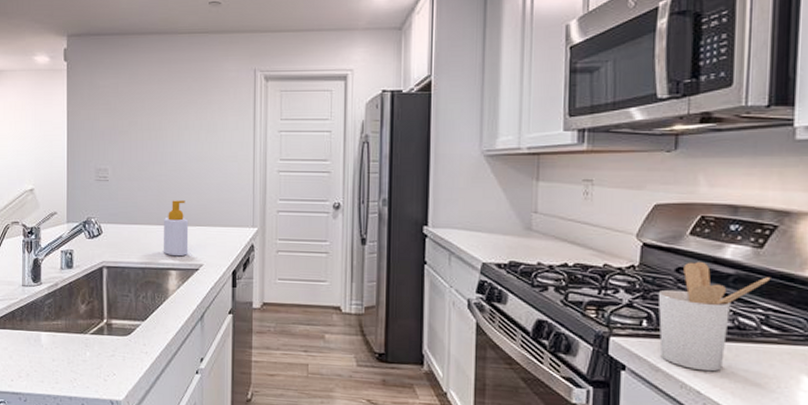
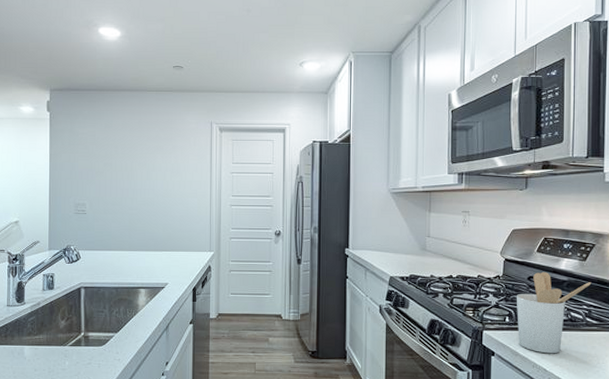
soap bottle: present [164,200,189,257] -> none [134,230,156,277]

